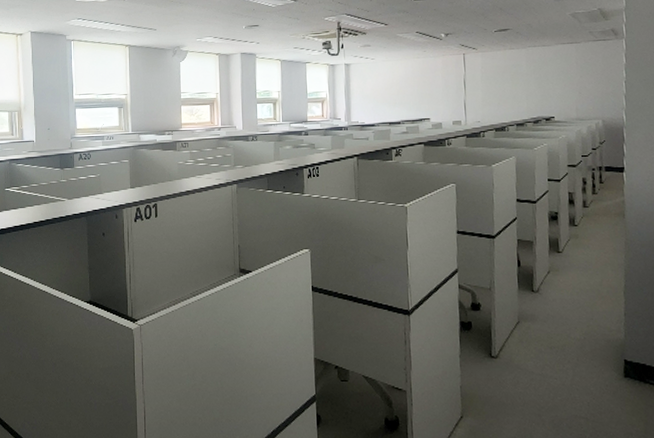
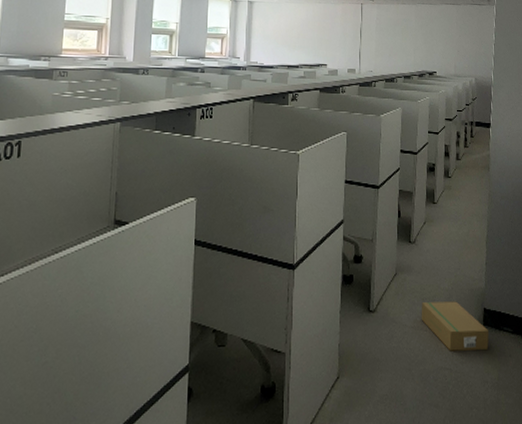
box: none [549,351,632,403] -> present [421,301,489,351]

